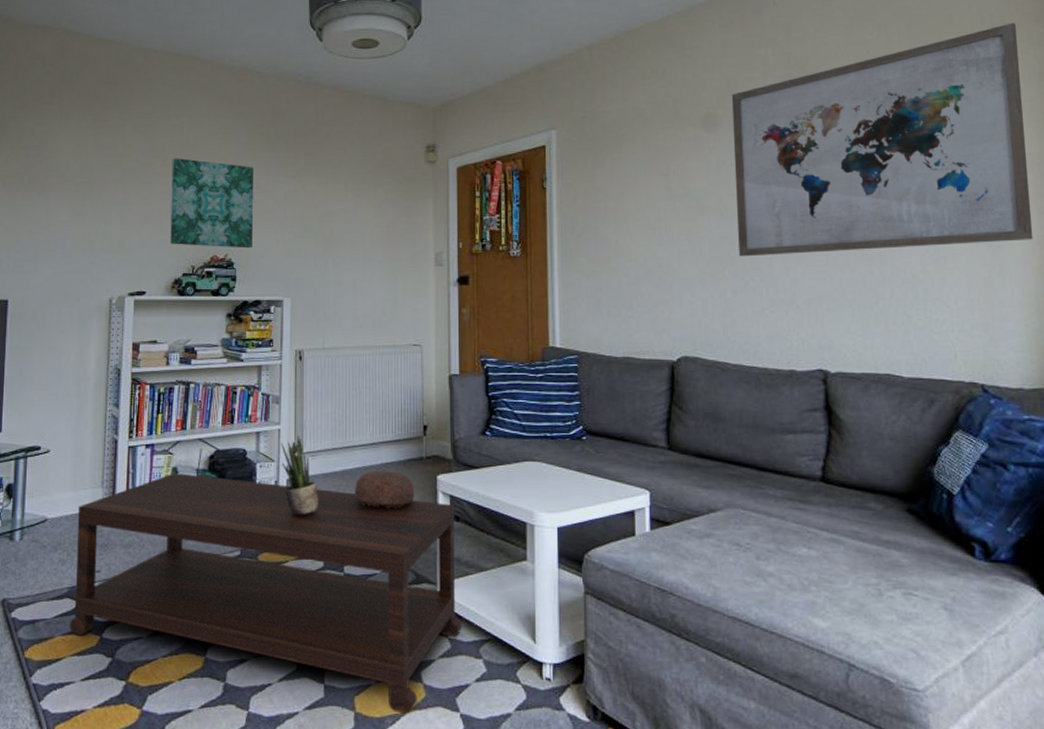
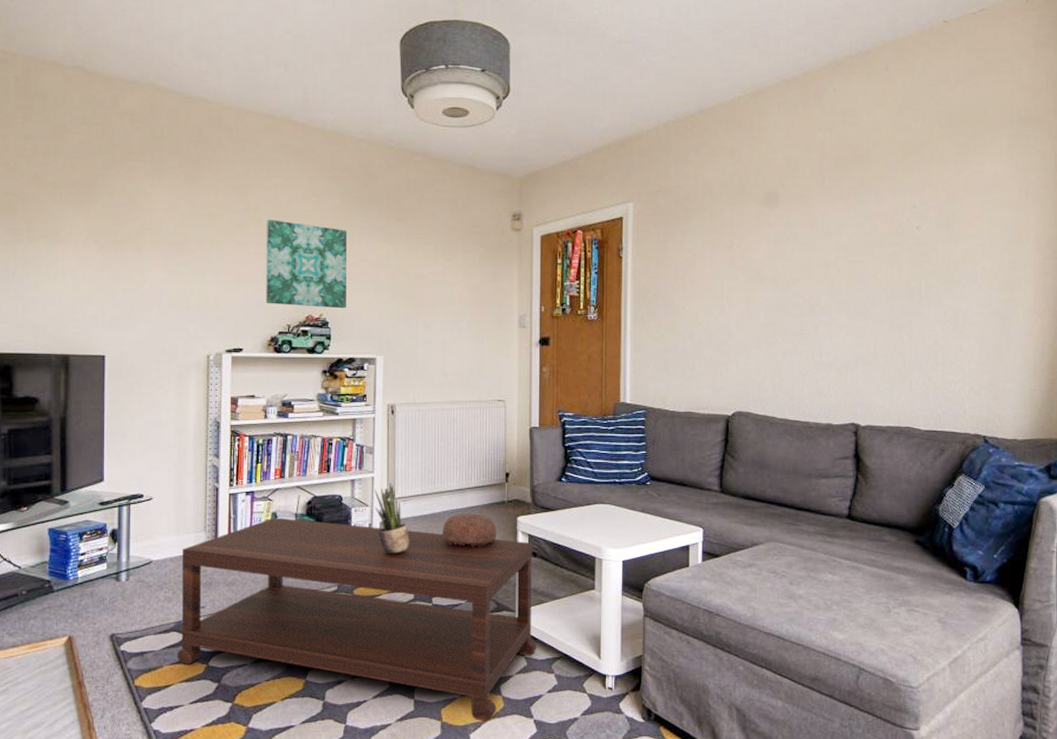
wall art: present [731,23,1034,257] -> none [789,117,1039,323]

